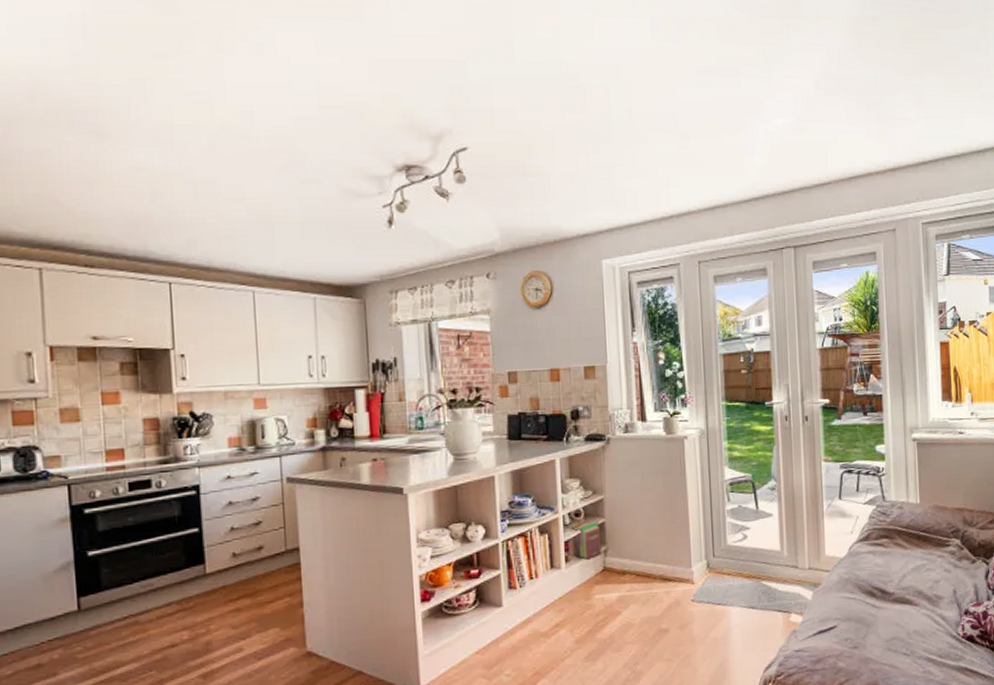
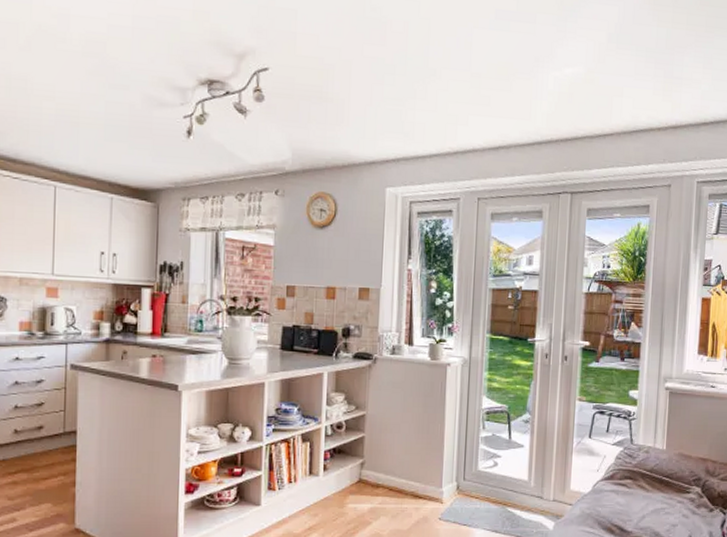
books: present [567,520,602,560] -> none [328,433,360,470]

